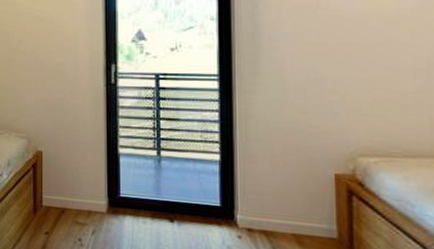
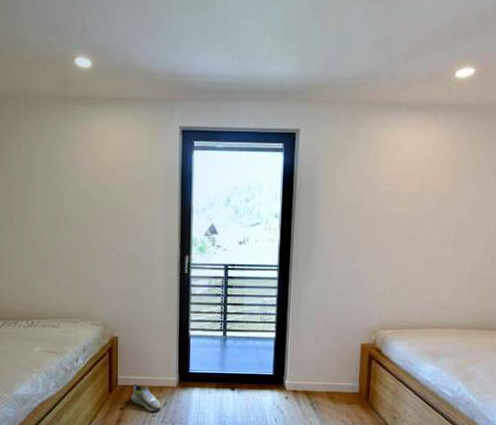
shoe: none [57,205,90,240] -> present [131,383,162,411]

